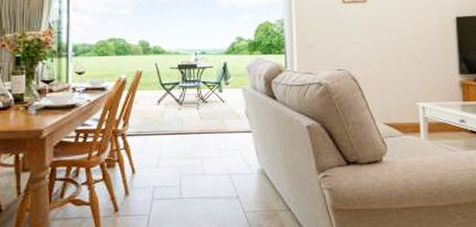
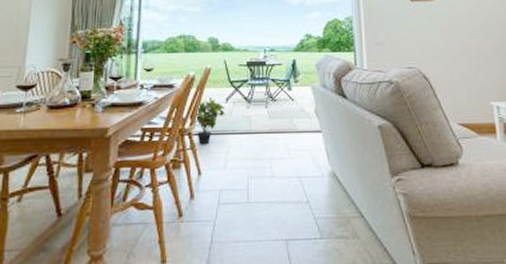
potted plant: none [127,100,157,144] -> present [194,98,225,144]

